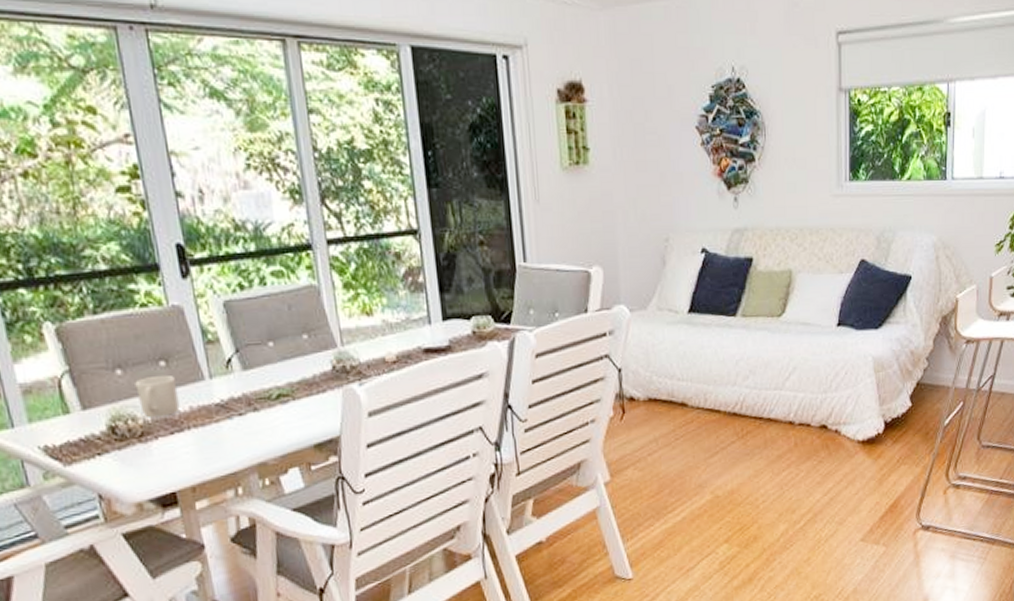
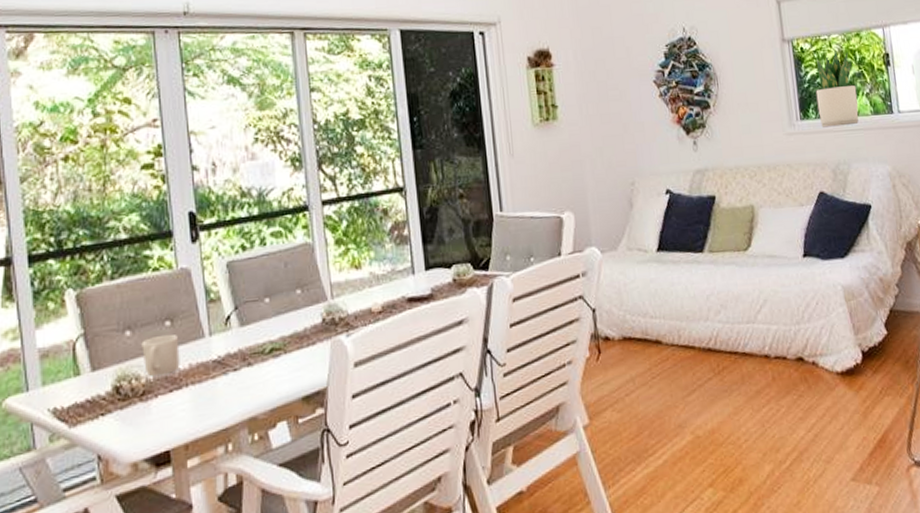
planter: none [868,105,912,191] -> present [815,50,859,128]

